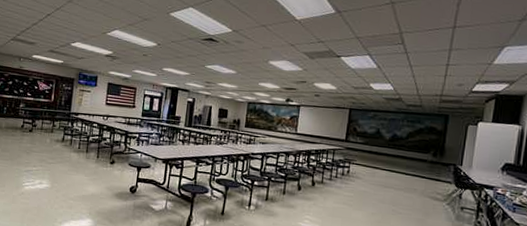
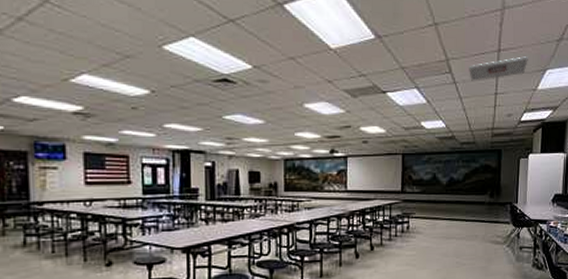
ceiling vent: none [421,33,485,53] -> present [469,56,528,81]

